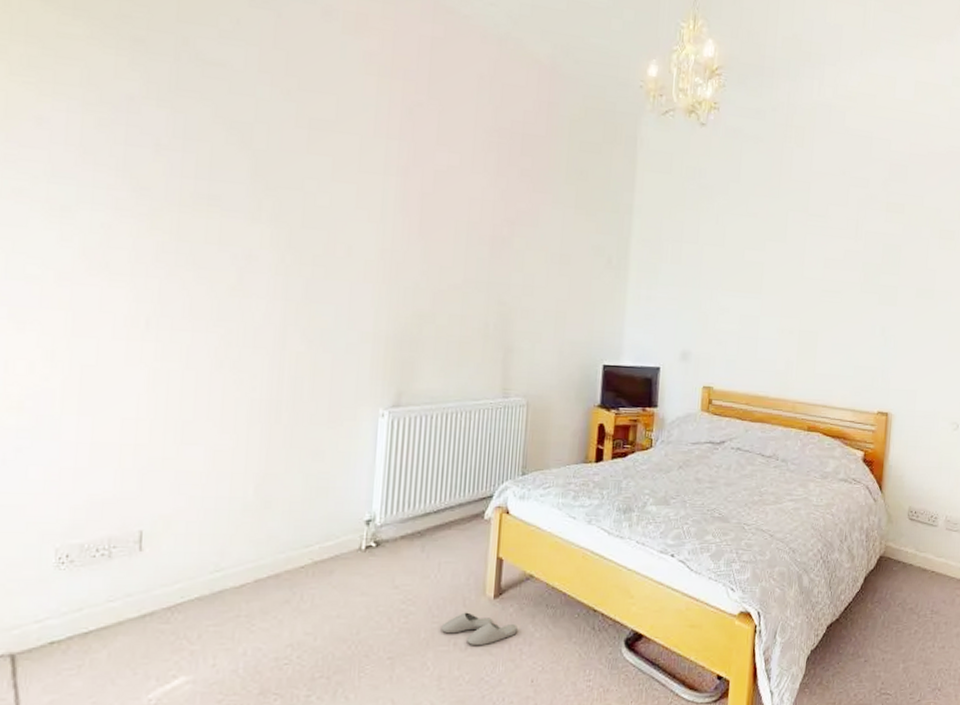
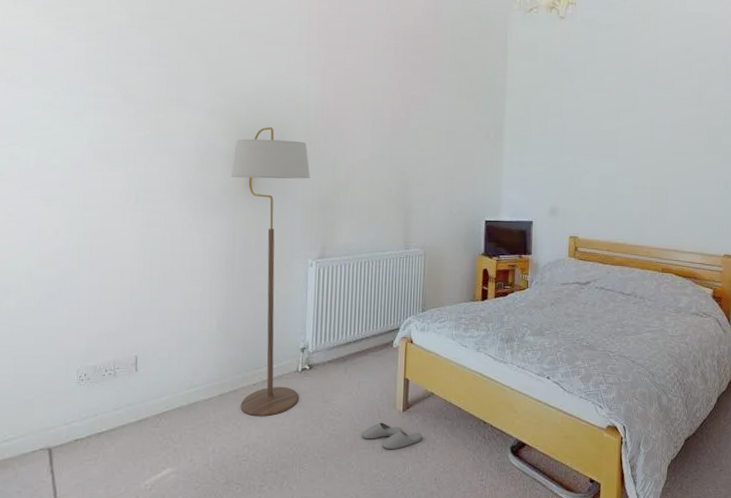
floor lamp: none [279,238,385,608] -> present [231,126,311,417]

